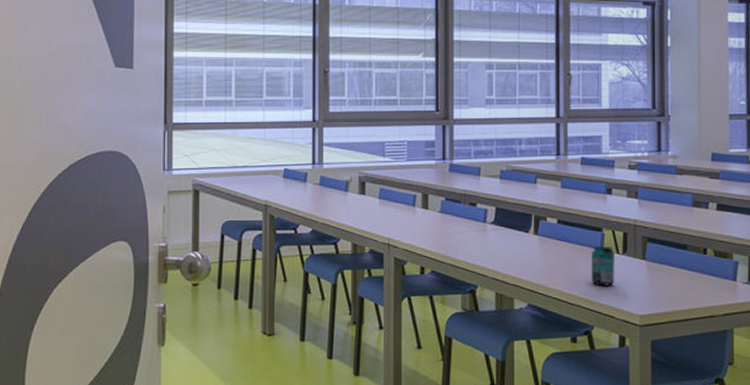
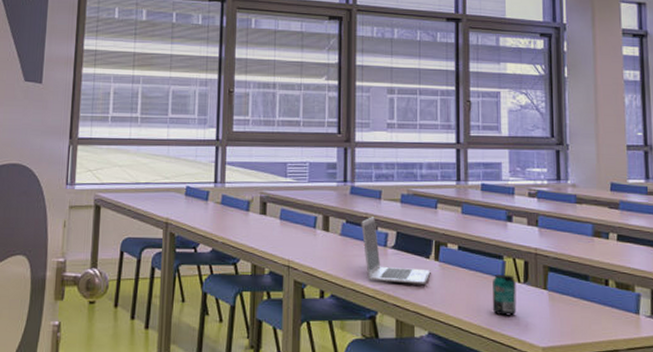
laptop: none [460,193,530,258] -> present [361,217,431,284]

